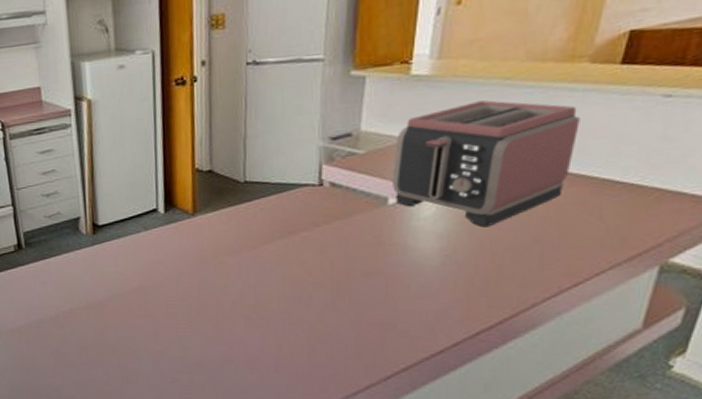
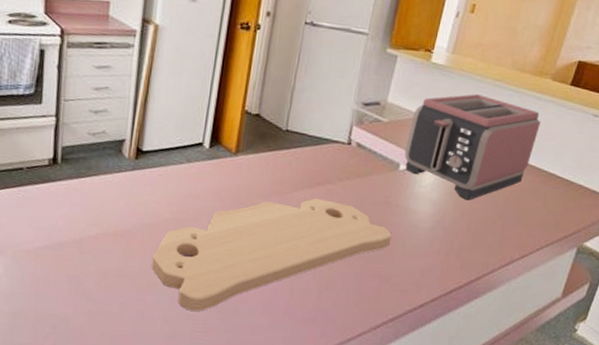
cutting board: none [127,249,390,375] -> present [152,199,392,312]

